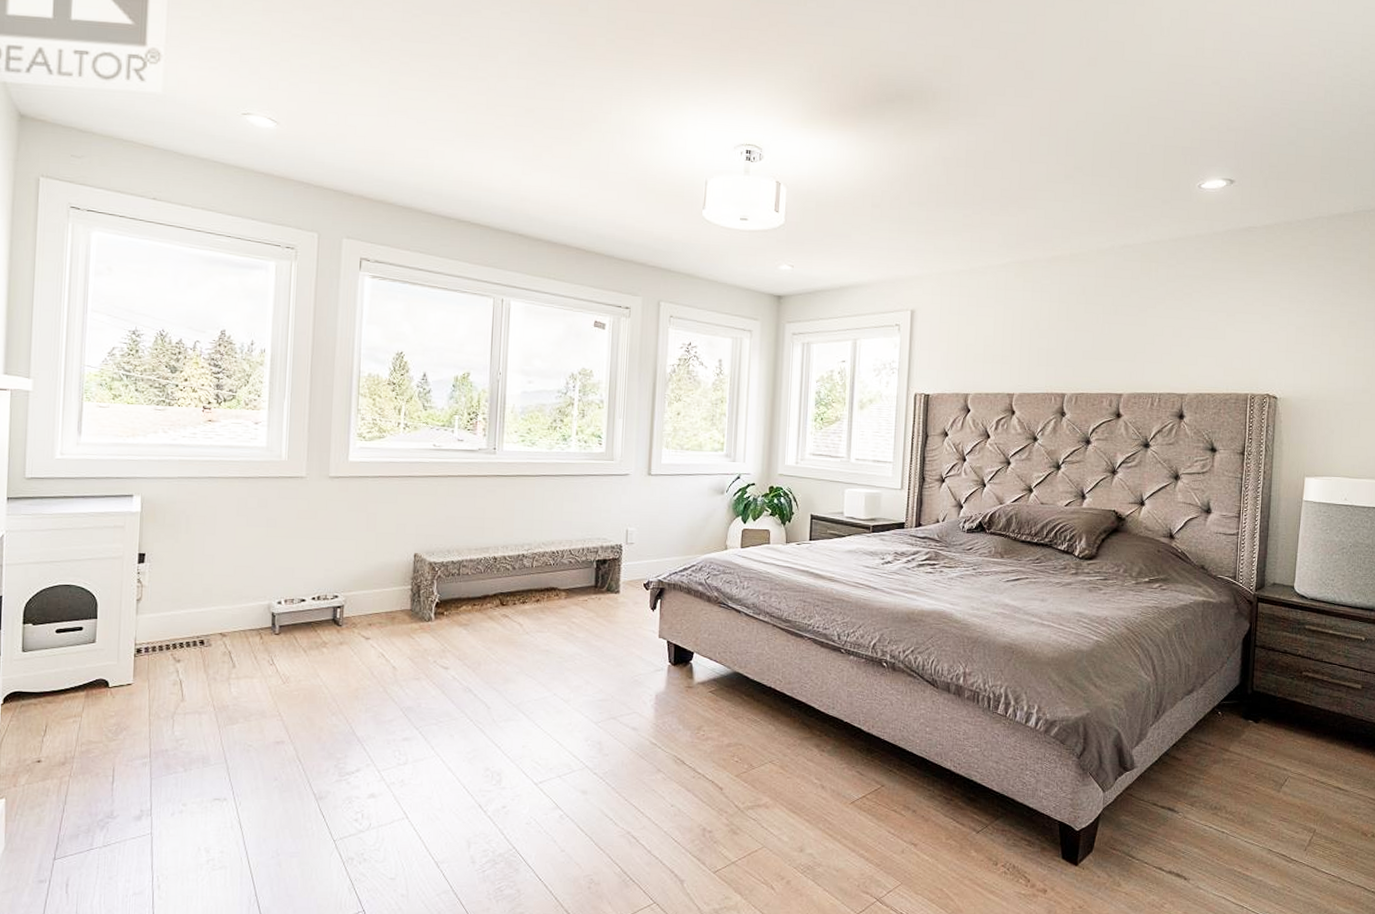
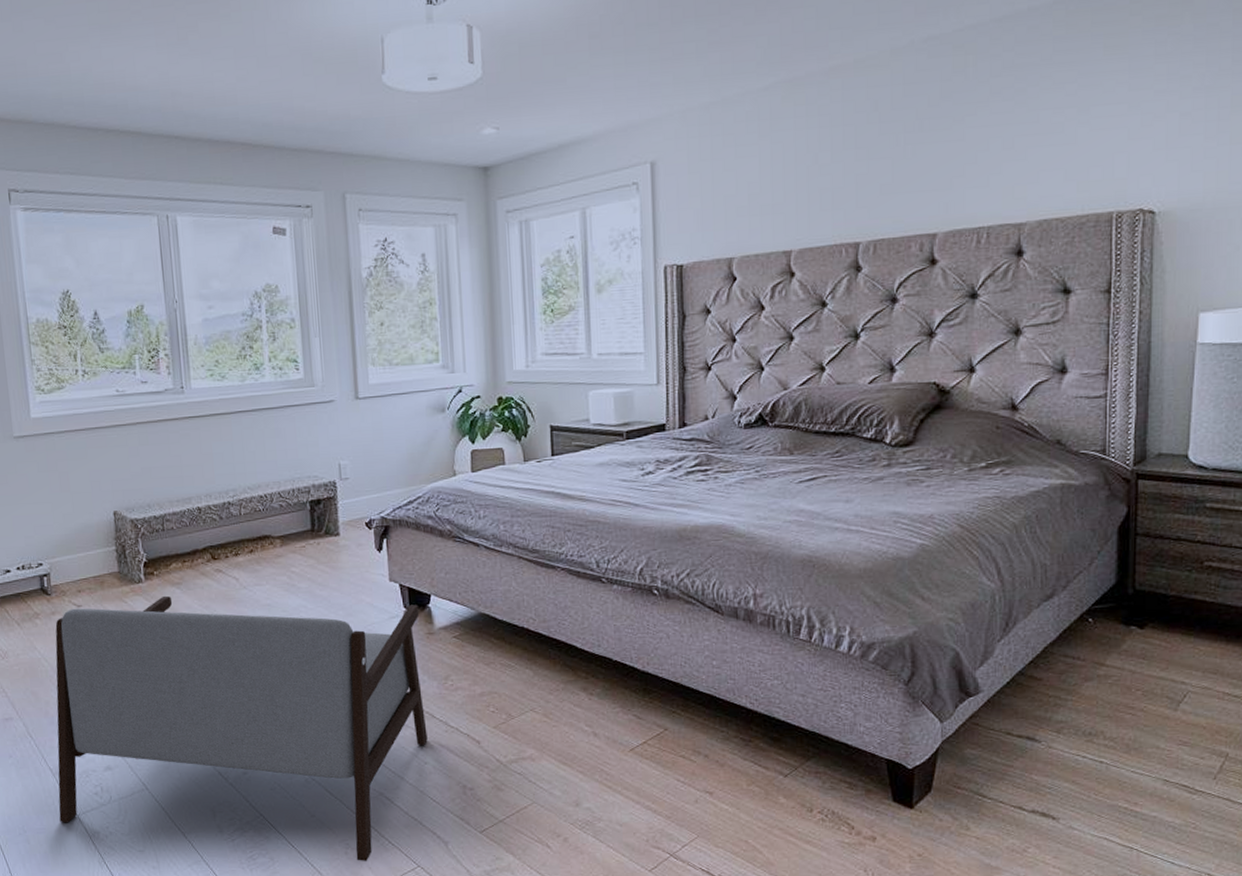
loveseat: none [315,635,682,896] -> present [55,595,428,861]

